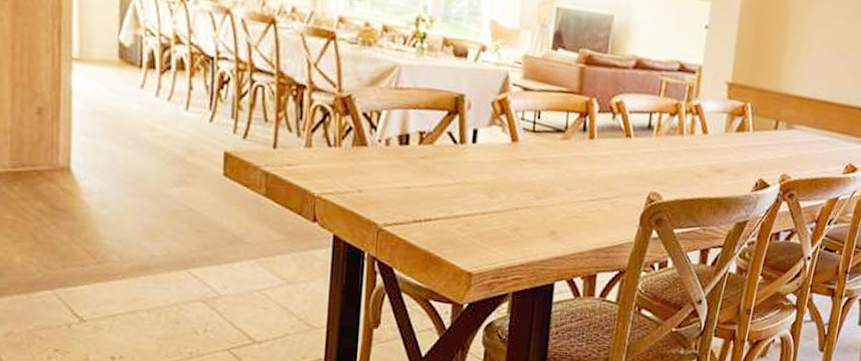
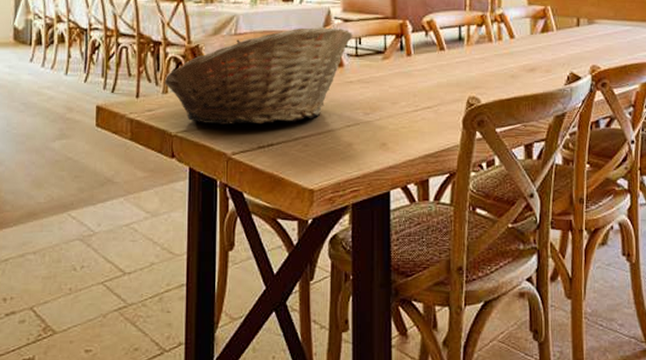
fruit basket: none [307,90,531,198] -> present [164,26,352,125]

